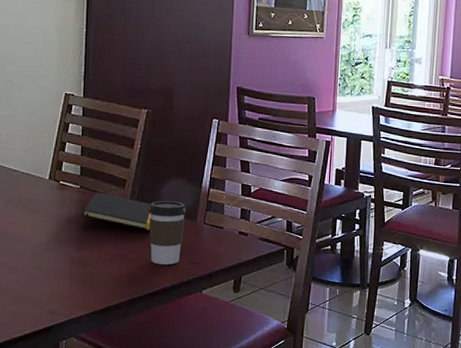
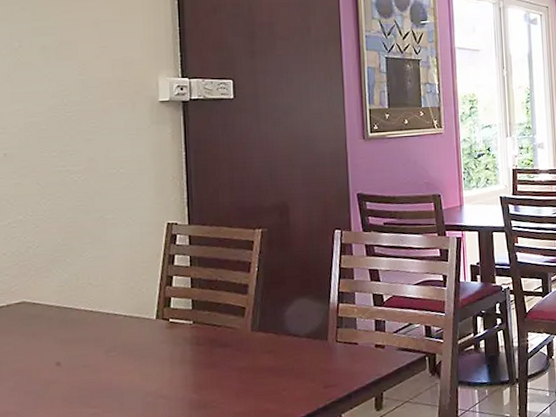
notepad: present [82,192,151,231] -> none [198,325,277,370]
coffee cup: present [149,201,187,265] -> none [273,322,316,394]

